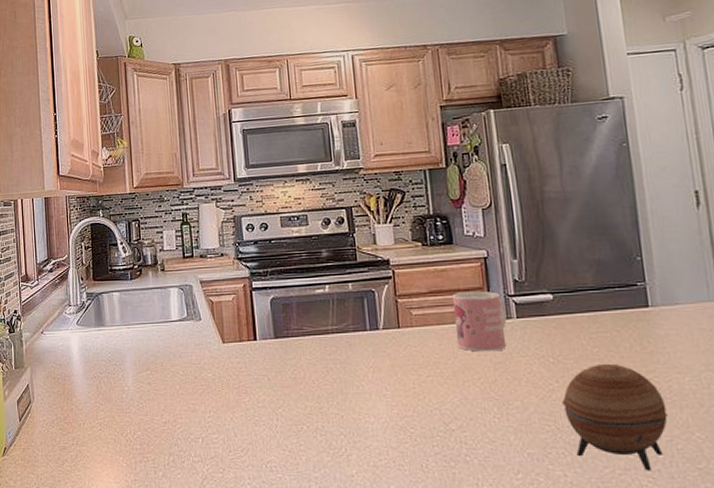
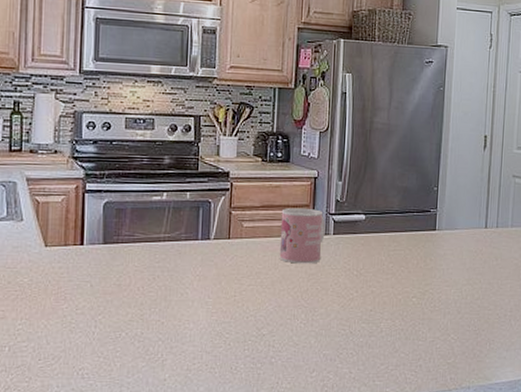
speaker: present [562,363,668,471] -> none [358,277,434,366]

